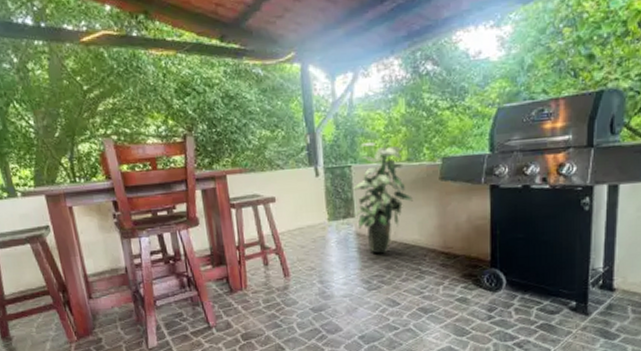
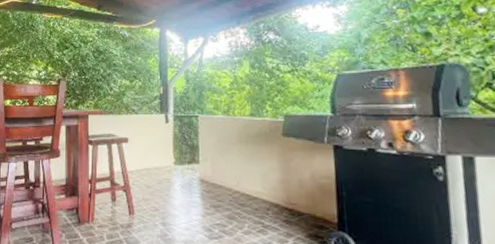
indoor plant: present [353,142,413,254] -> none [198,97,256,203]

